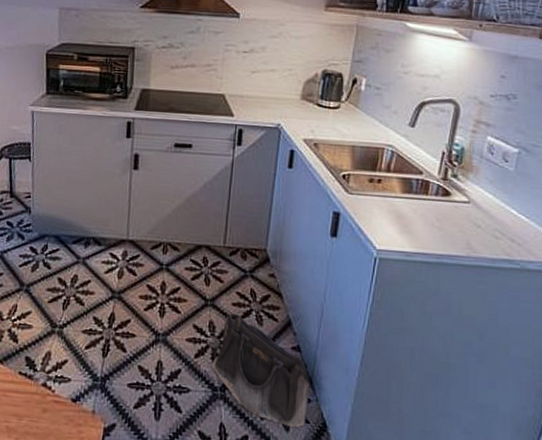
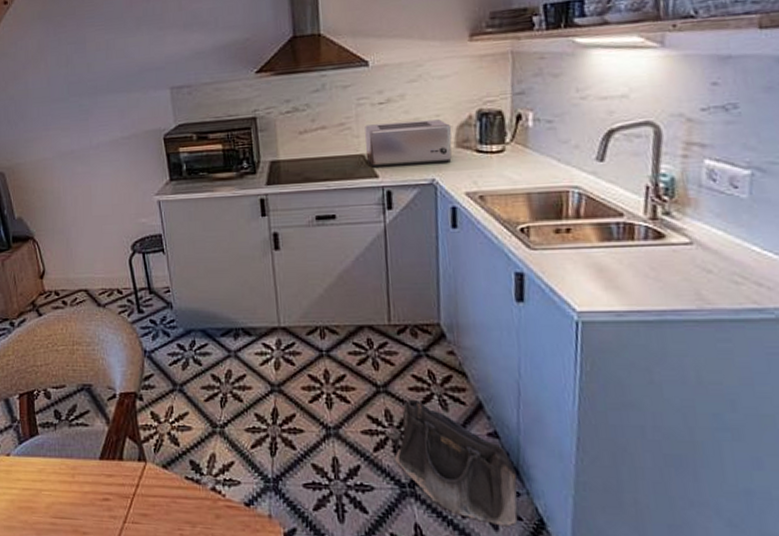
toaster: none [225,69,300,112] -> present [365,119,452,168]

